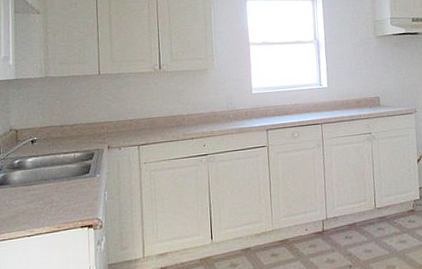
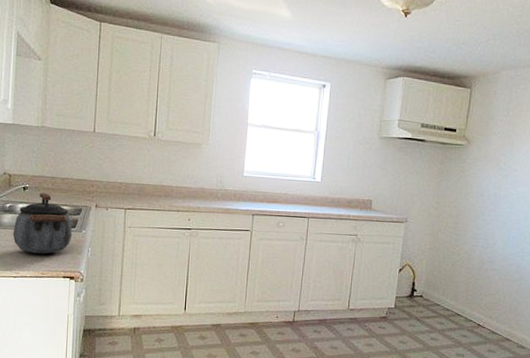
kettle: none [24,143,87,208] -> present [13,193,72,254]

